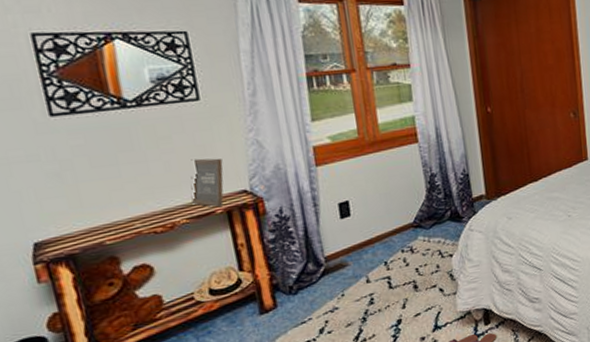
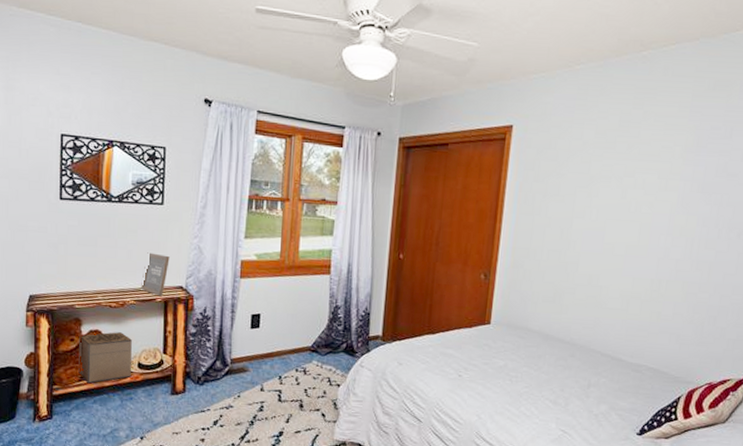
decorative box: none [120,259,203,330] -> present [78,332,132,384]

